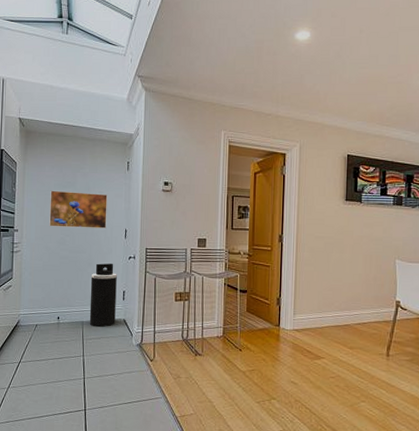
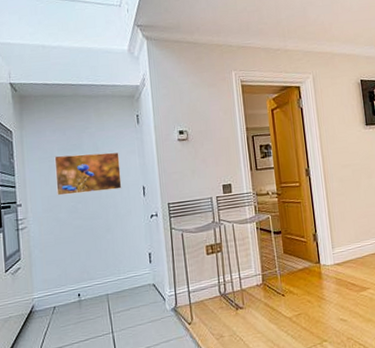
trash can: present [89,263,117,328] -> none [111,226,145,298]

